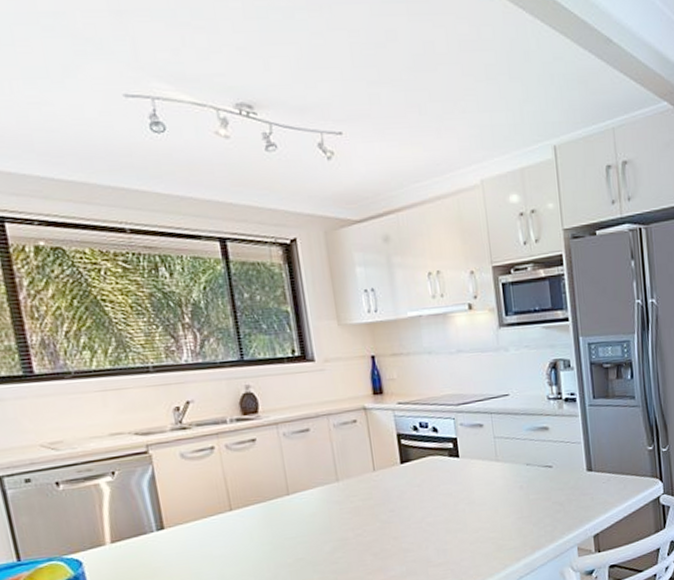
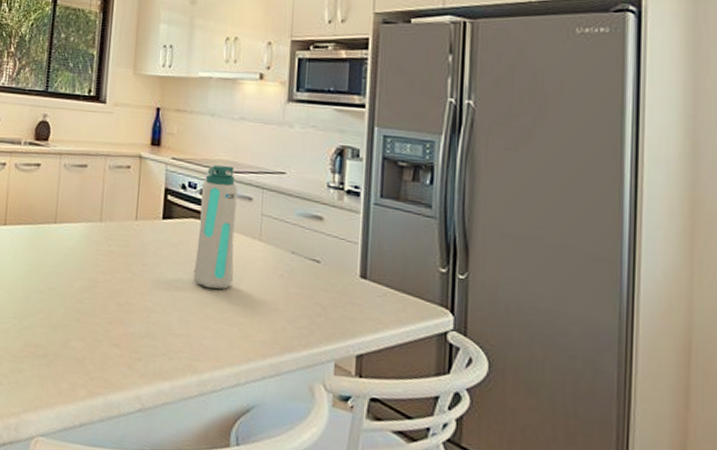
water bottle: none [432,399,480,516] -> present [193,165,238,290]

